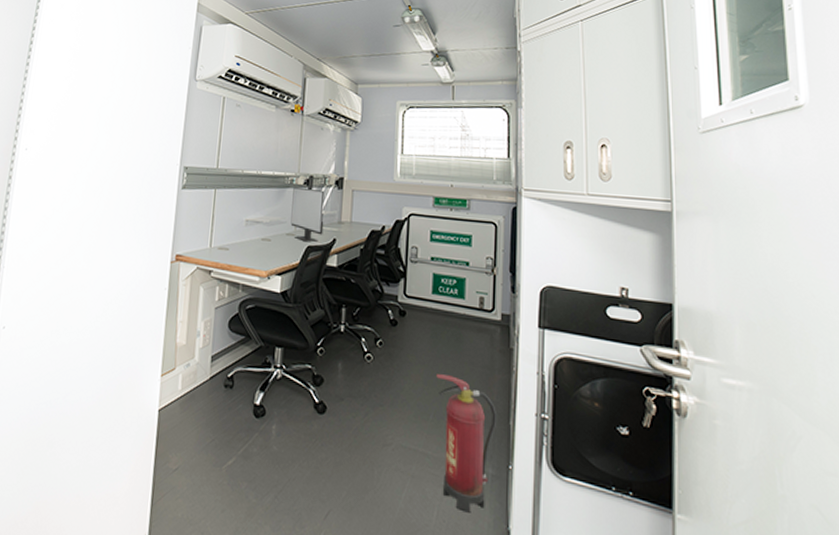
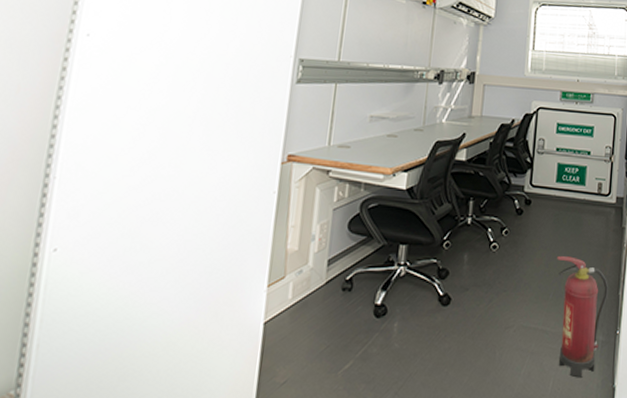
computer monitor: present [290,187,325,243] -> none [419,81,456,137]

